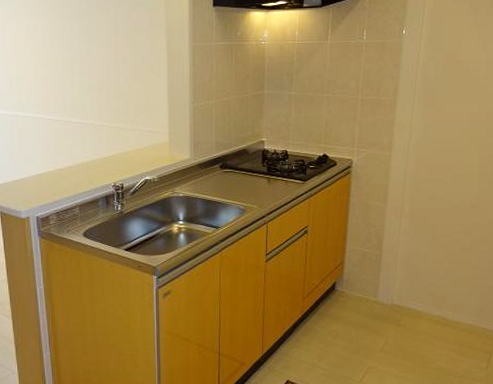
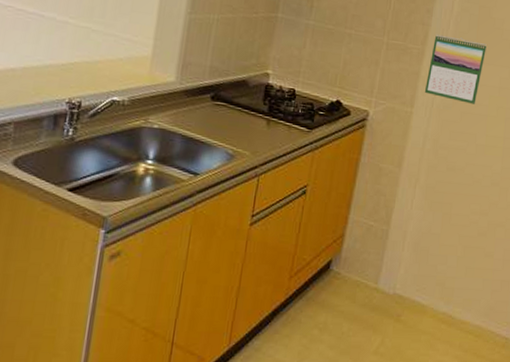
calendar: none [400,84,455,141] -> present [424,34,487,104]

